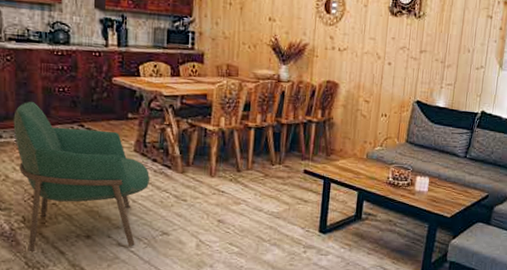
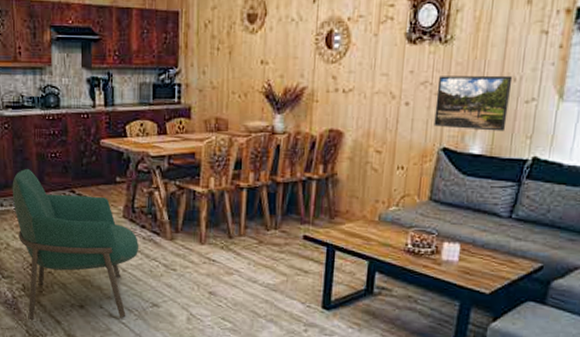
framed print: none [410,43,468,90] -> present [434,75,513,132]

